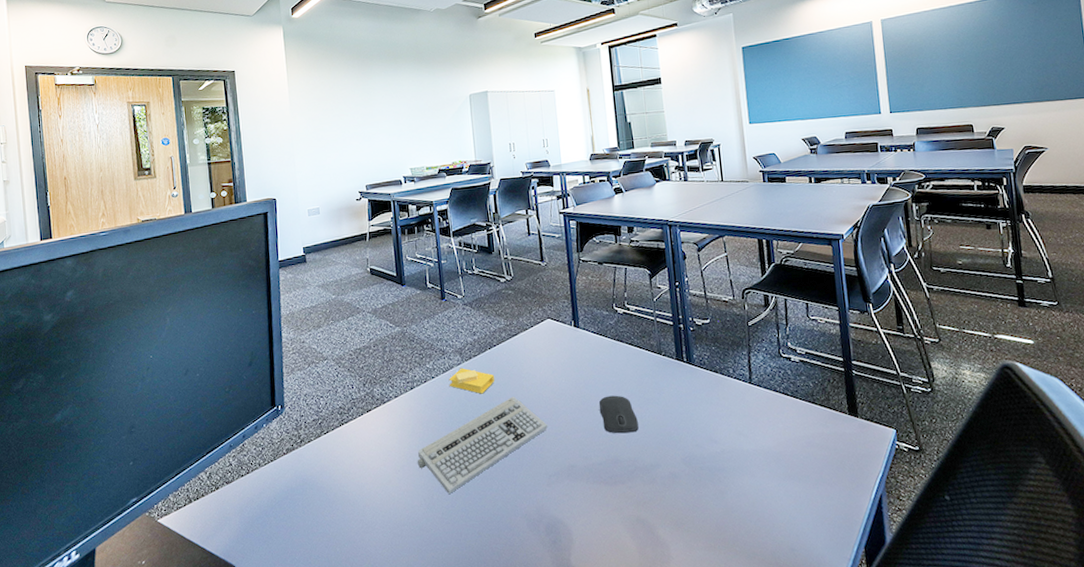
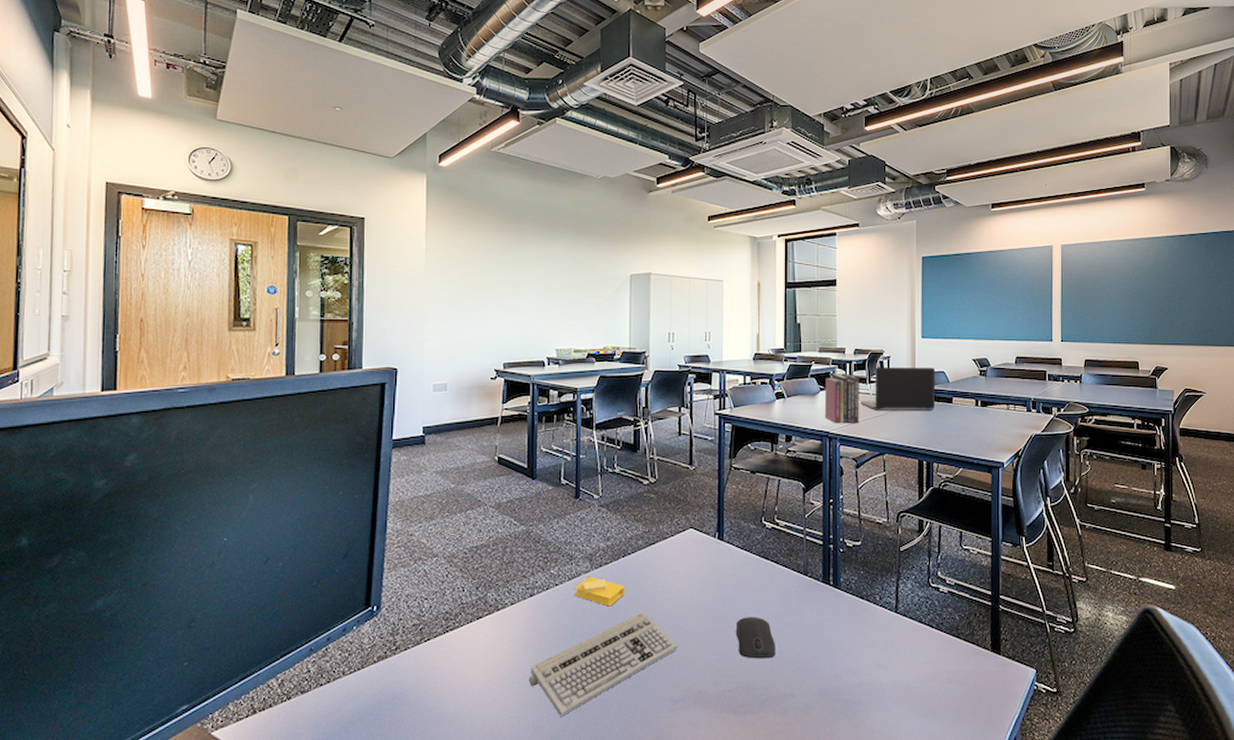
books: none [660,164,697,212] -> present [824,374,859,424]
laptop computer: none [694,151,769,197] -> present [859,368,936,412]

